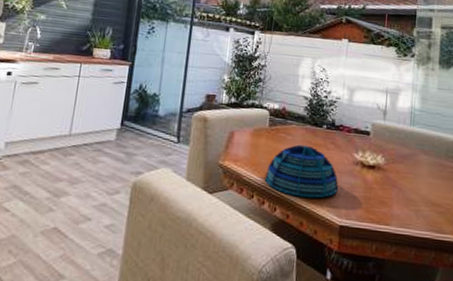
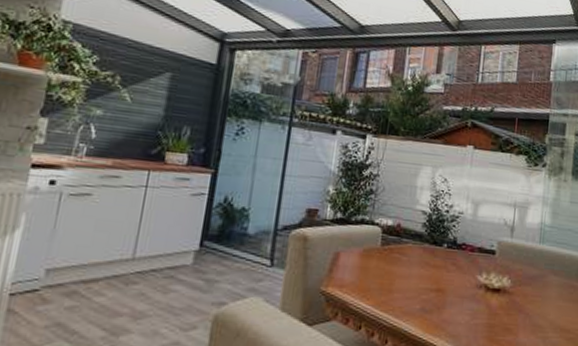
decorative bowl: present [265,144,338,198] -> none [375,266,459,327]

